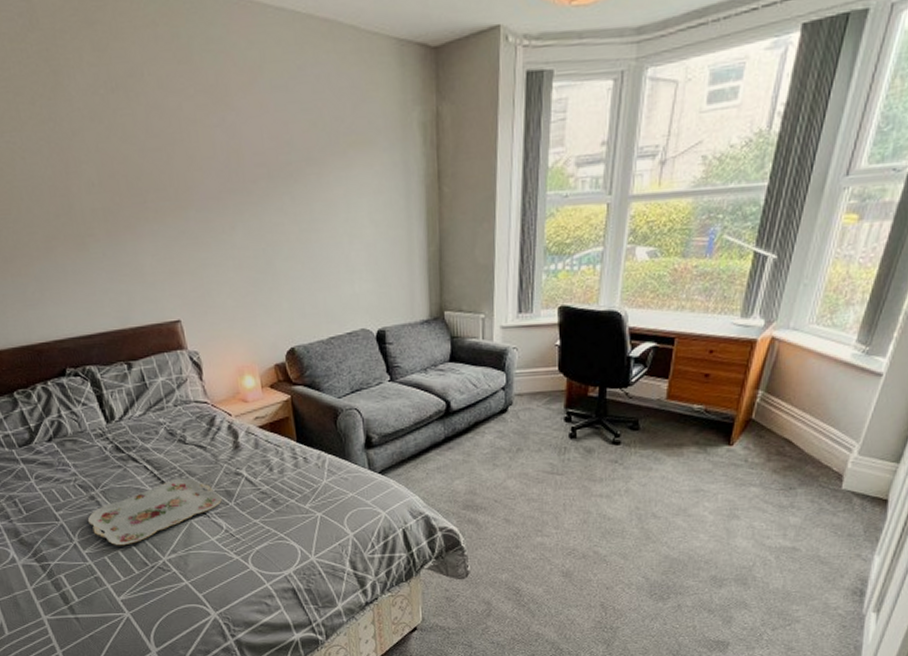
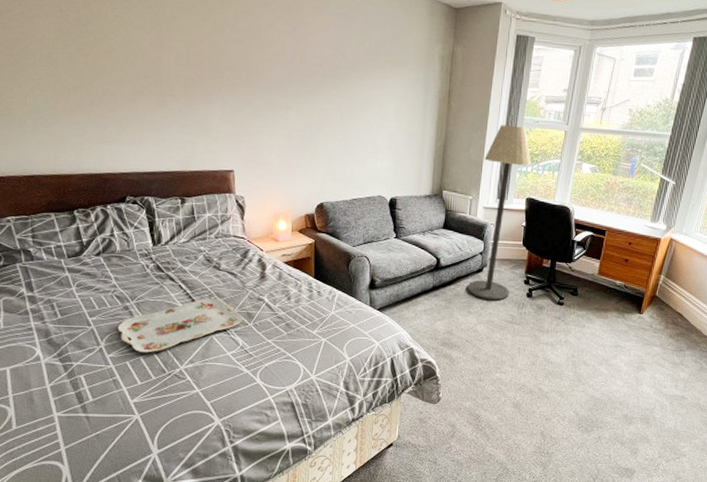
floor lamp: none [489,207,562,448] -> present [467,125,531,301]

